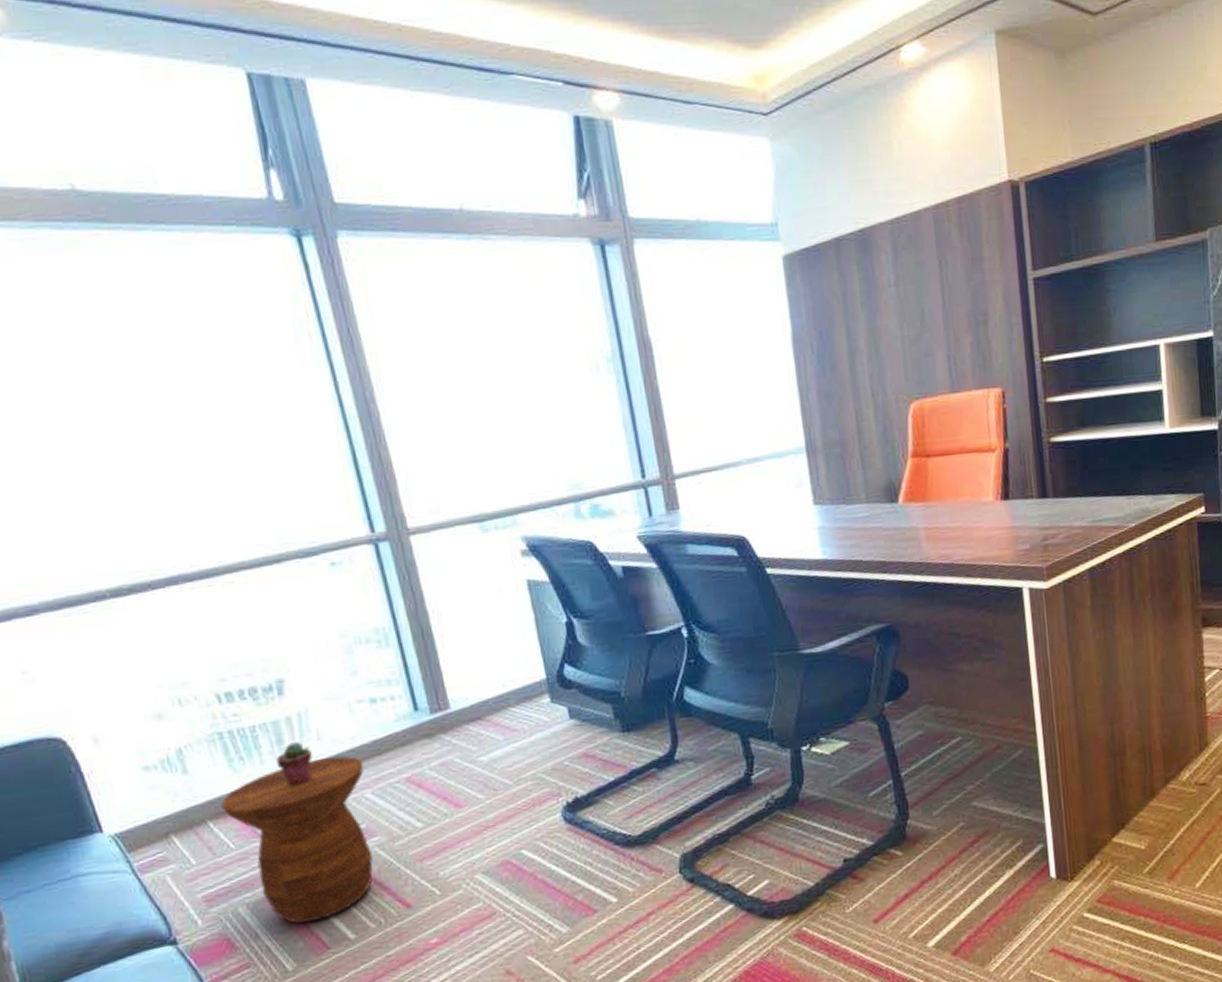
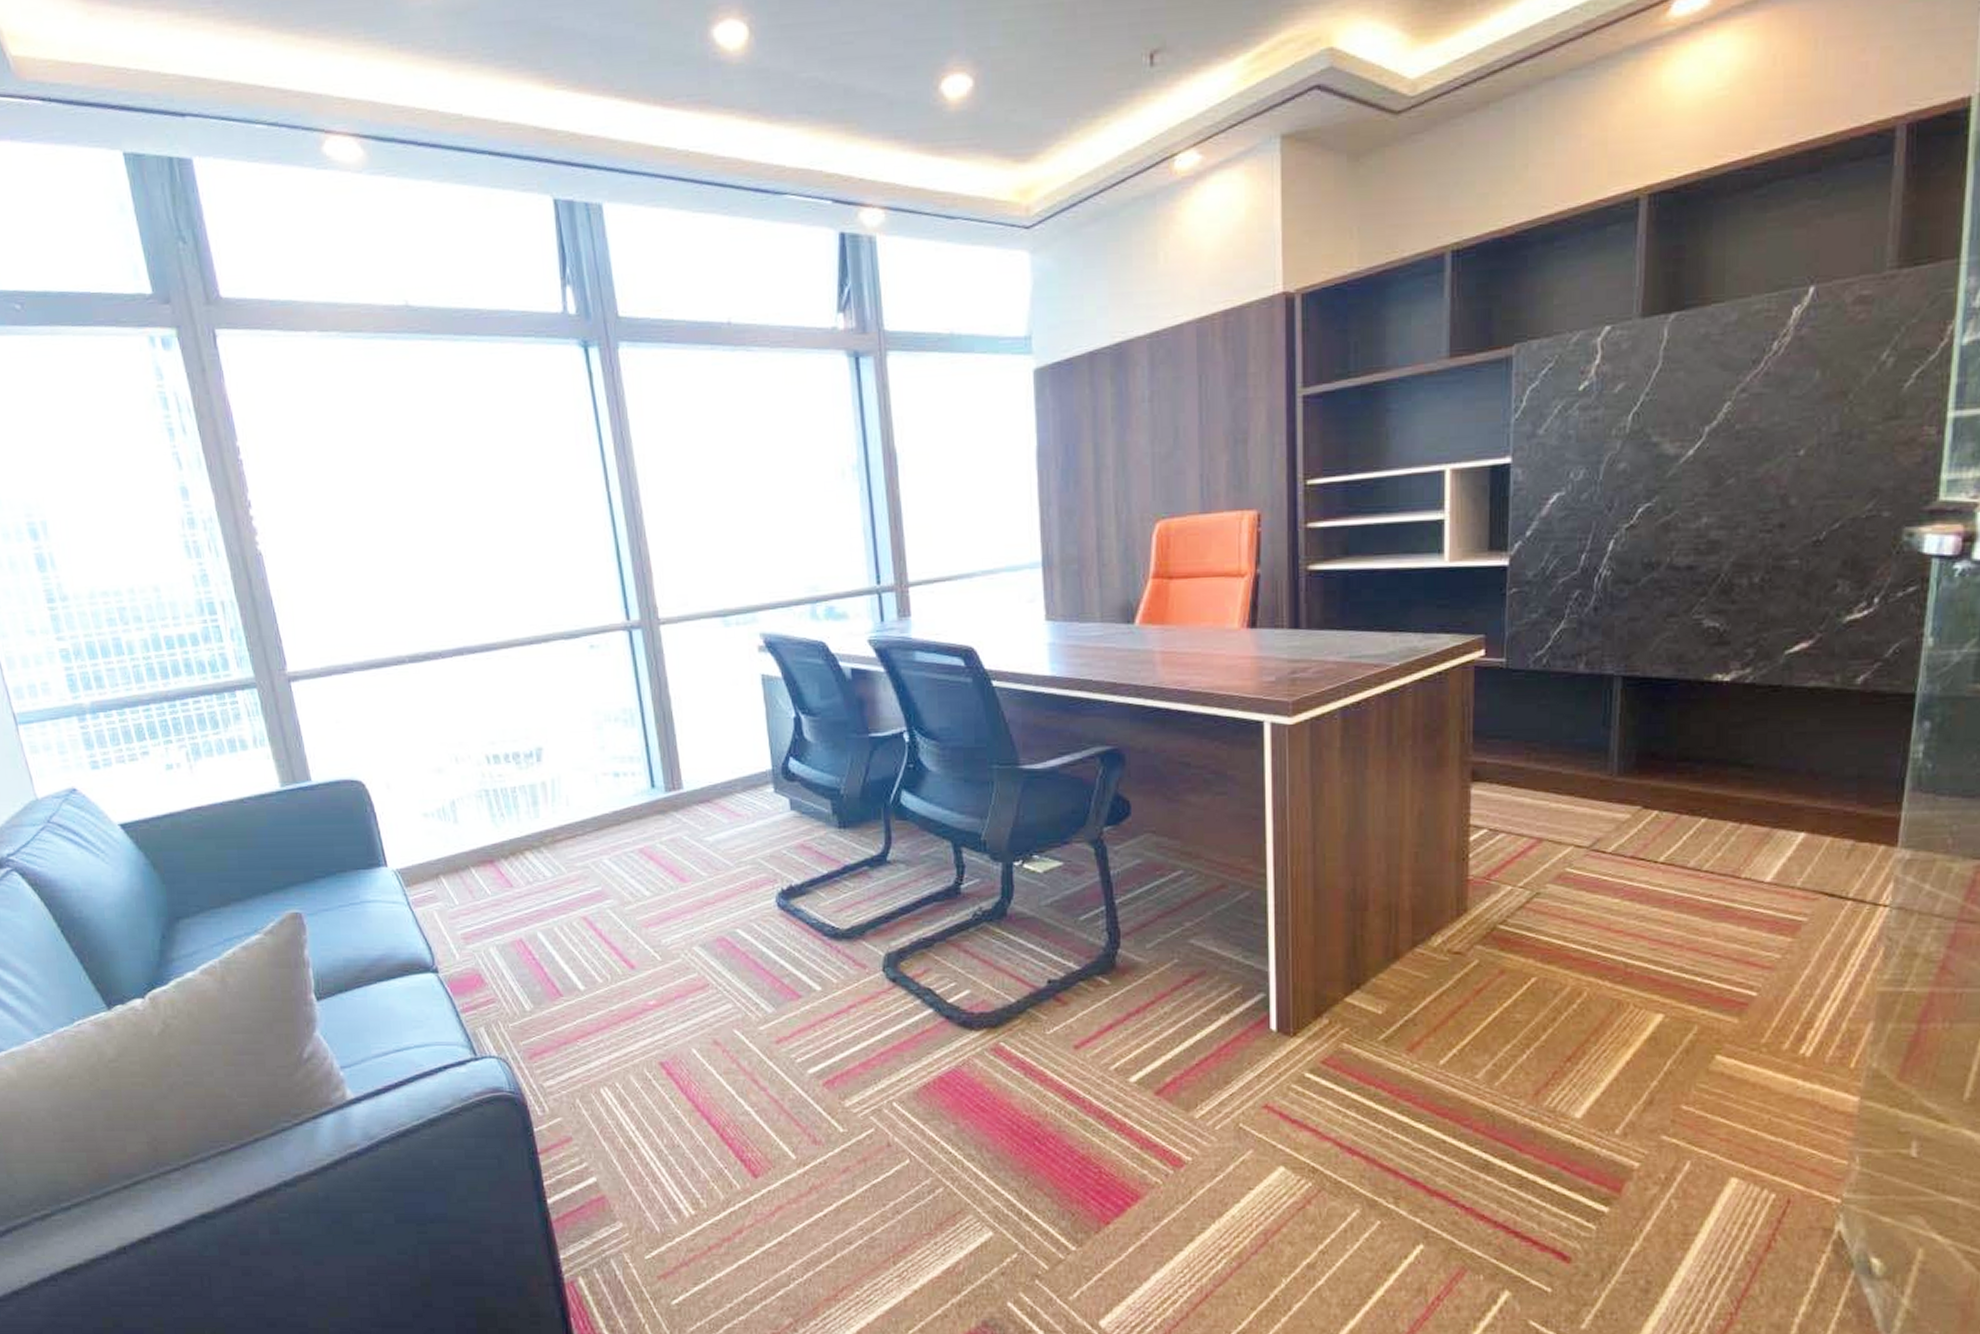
side table: present [221,756,374,924] -> none [482,822,606,970]
potted succulent: present [275,742,313,786] -> none [530,805,561,845]

